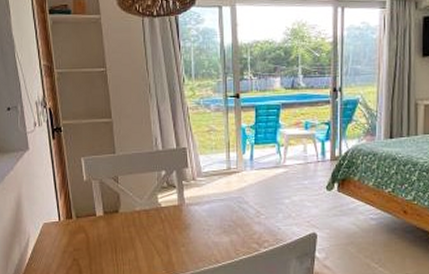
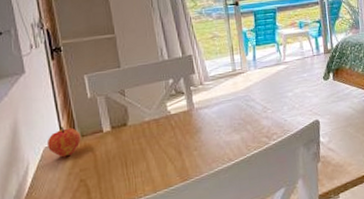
fruit: none [45,205,76,235] -> present [47,126,81,158]

